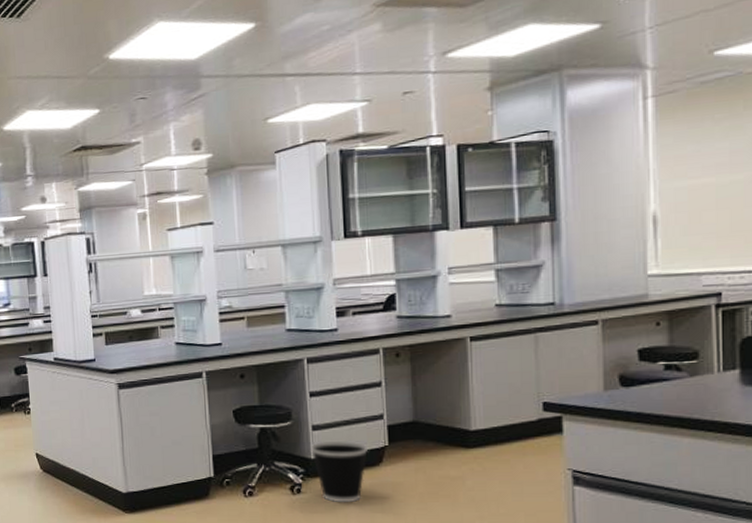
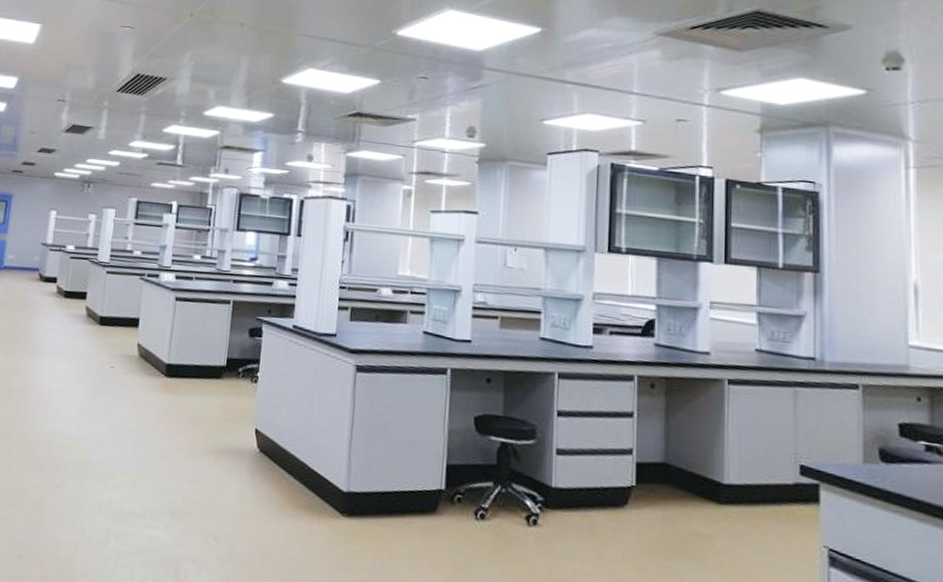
wastebasket: present [311,441,369,503] -> none [552,468,614,546]

